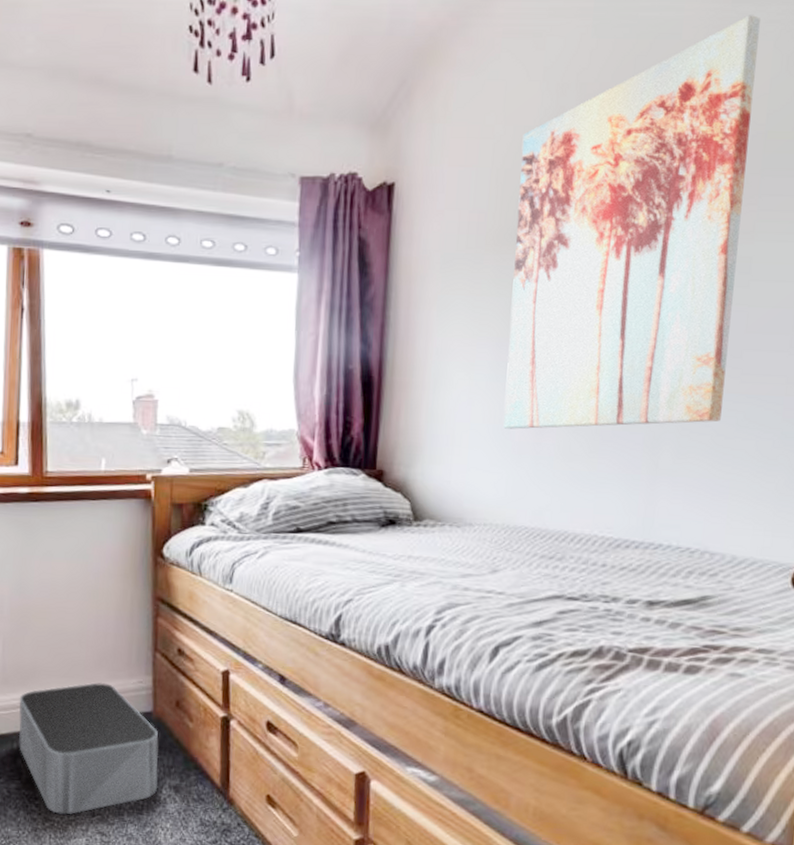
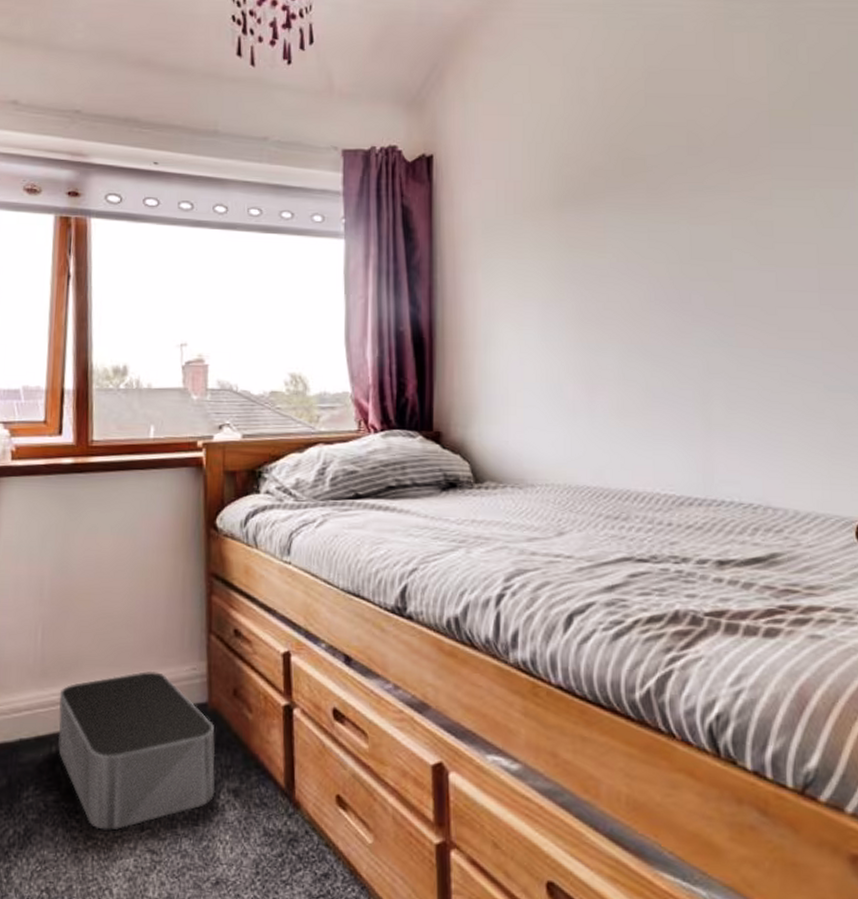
wall art: present [503,15,760,429] -> none [549,11,765,388]

